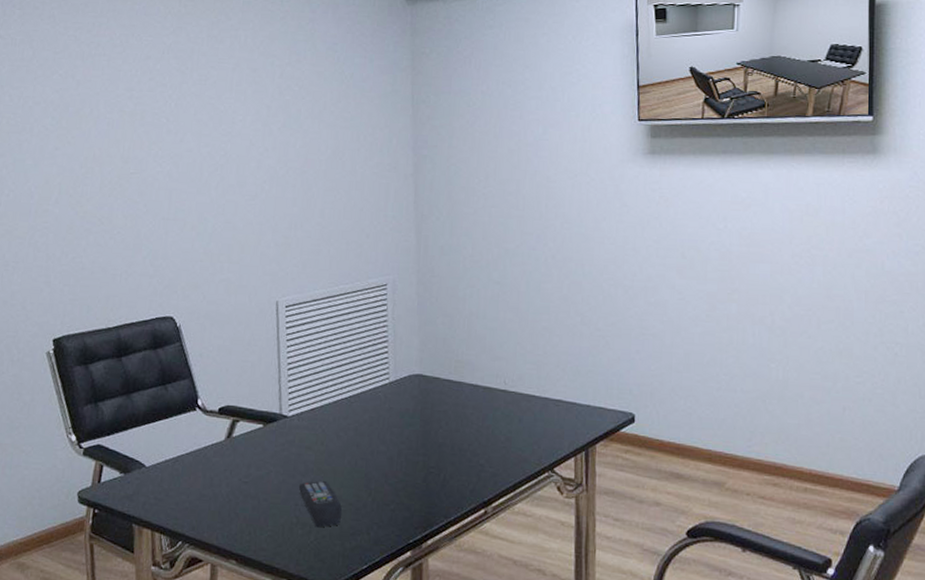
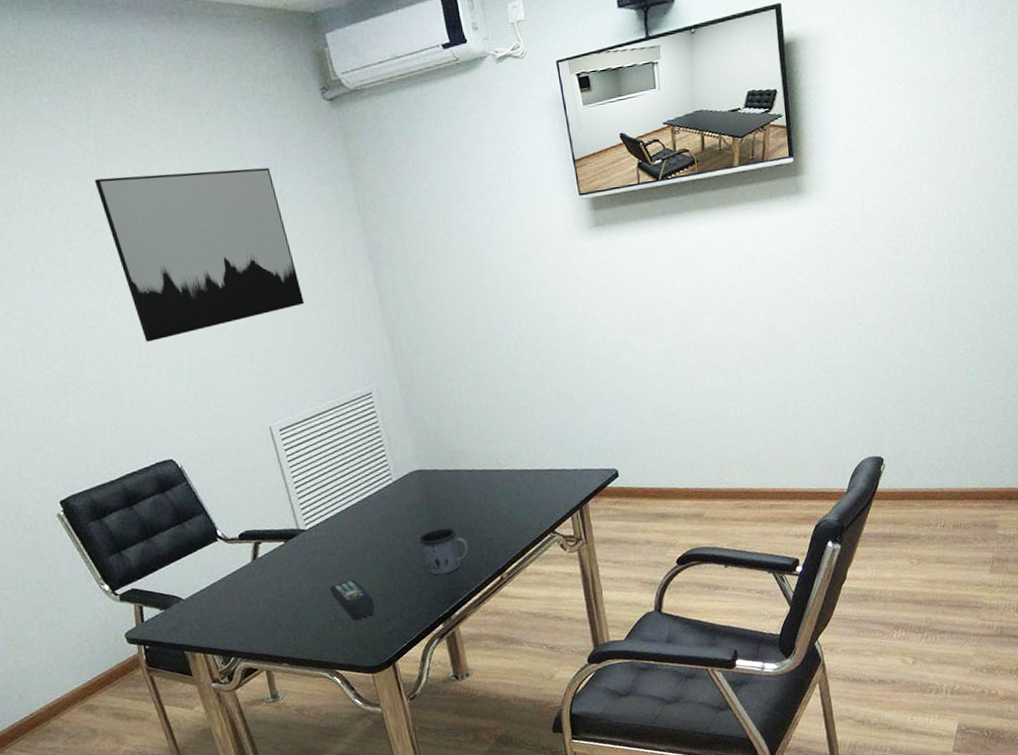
wall art: none [169,38,340,197] -> present [94,167,304,342]
mug: none [404,442,456,495] -> present [418,528,469,576]

